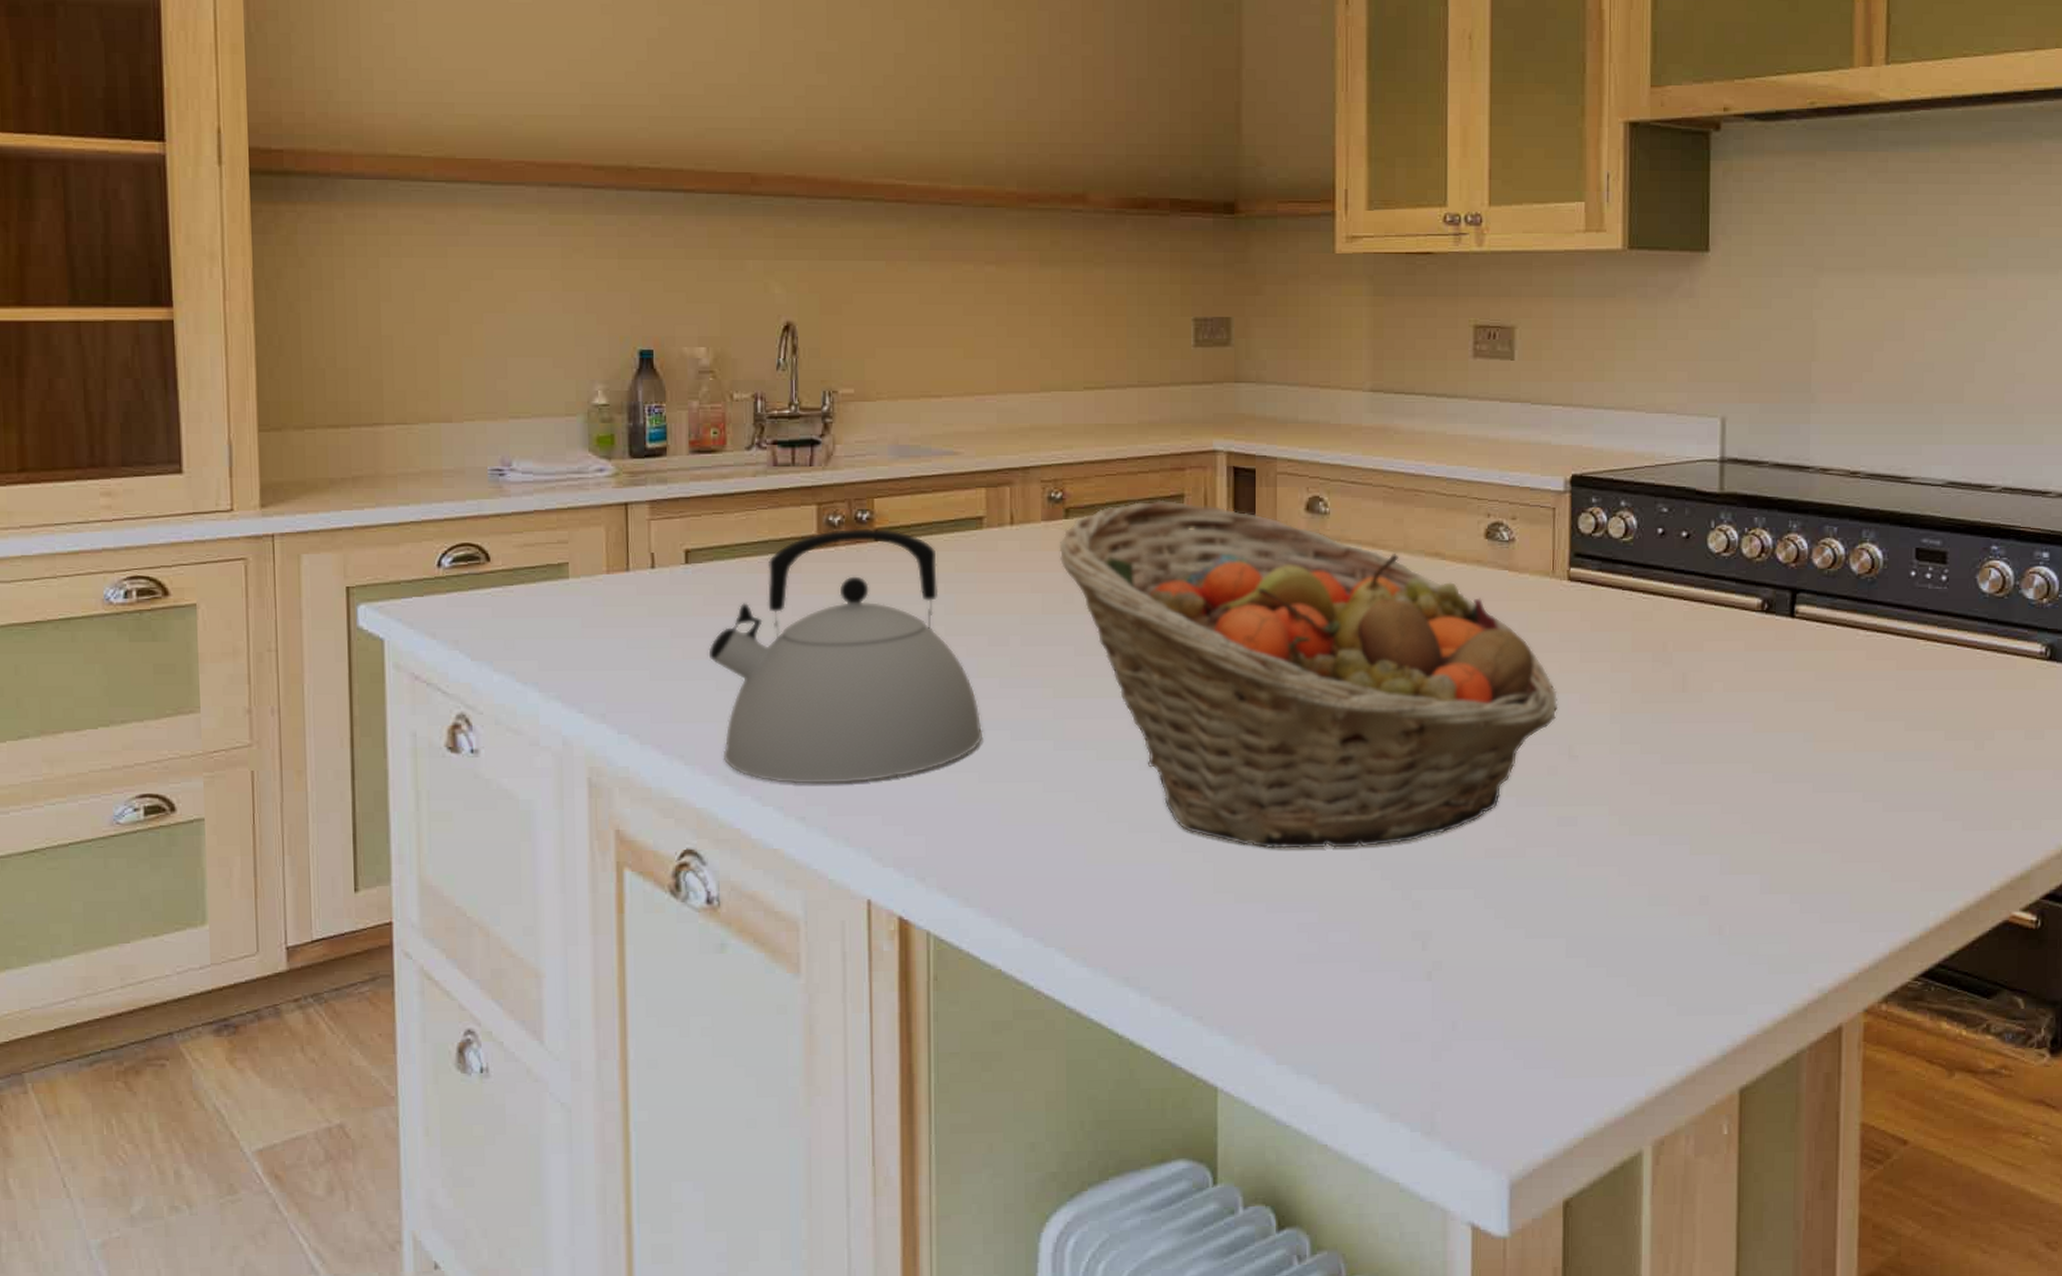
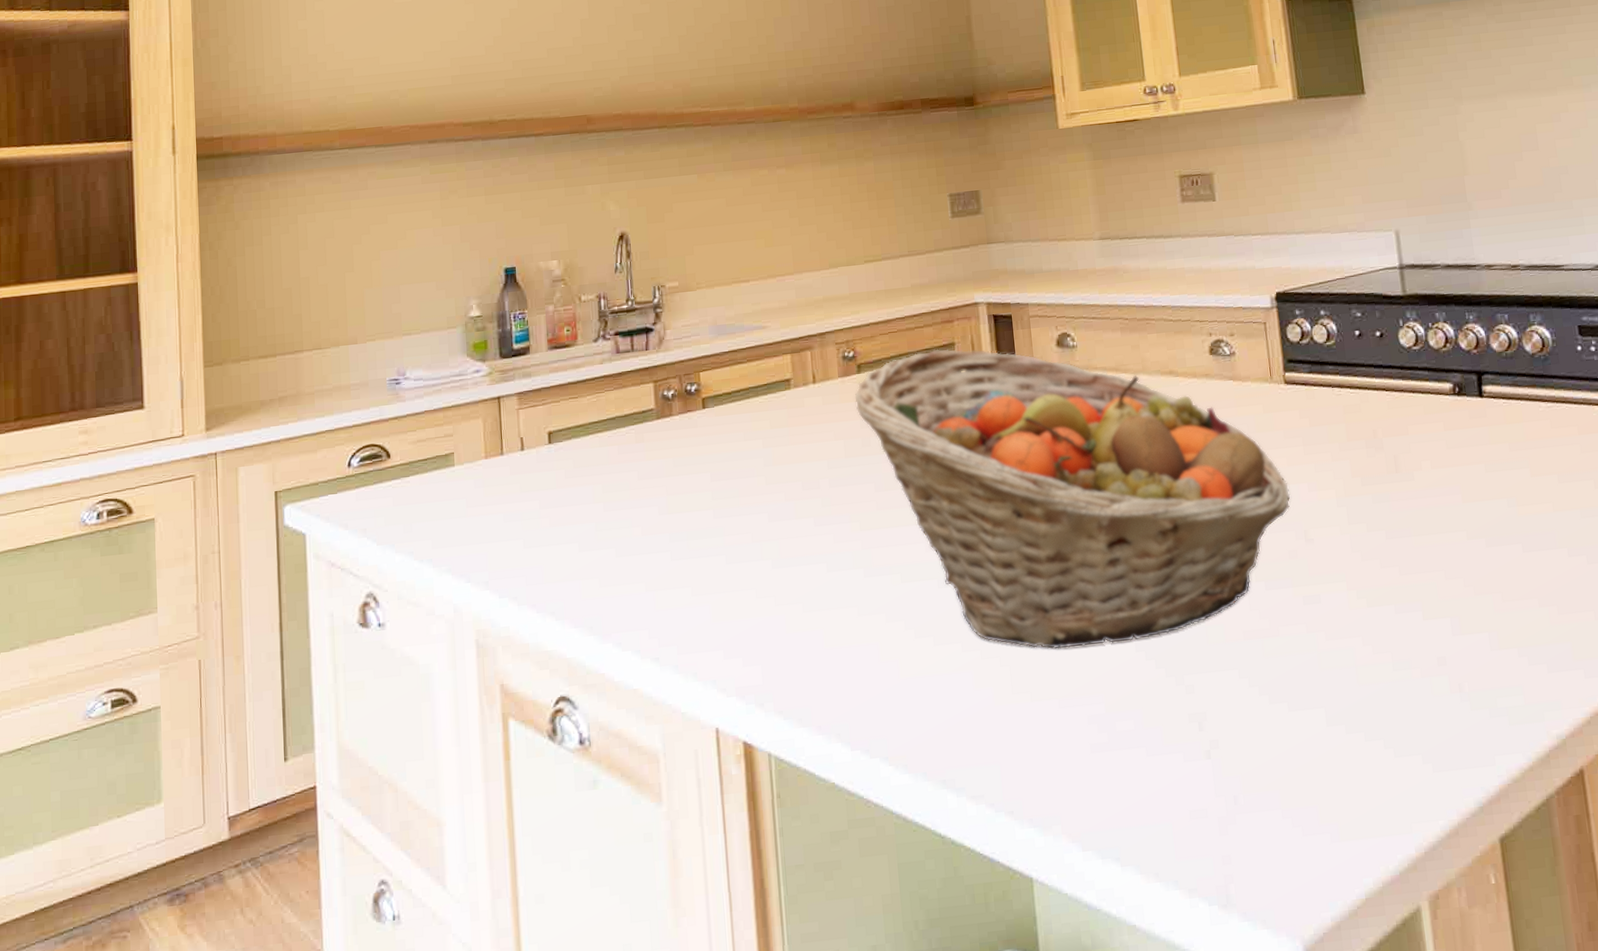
kettle: present [708,528,983,784] -> none [571,397,804,629]

